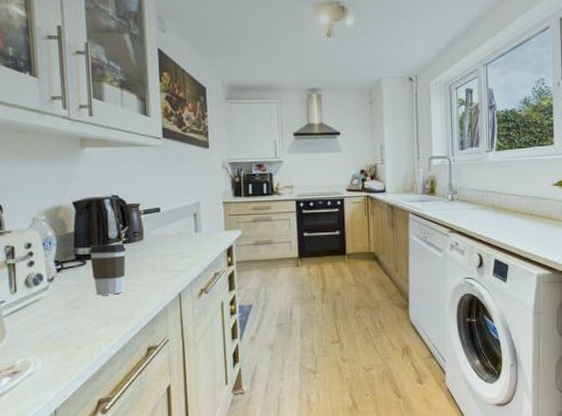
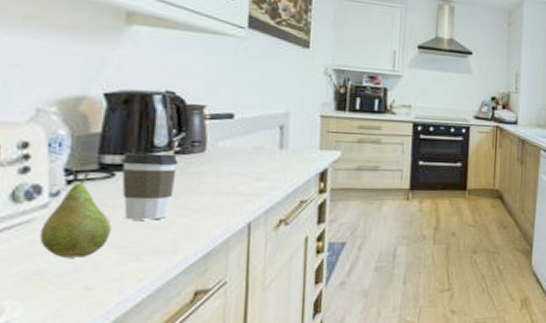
fruit: none [45,262,89,326] -> present [39,172,112,258]

